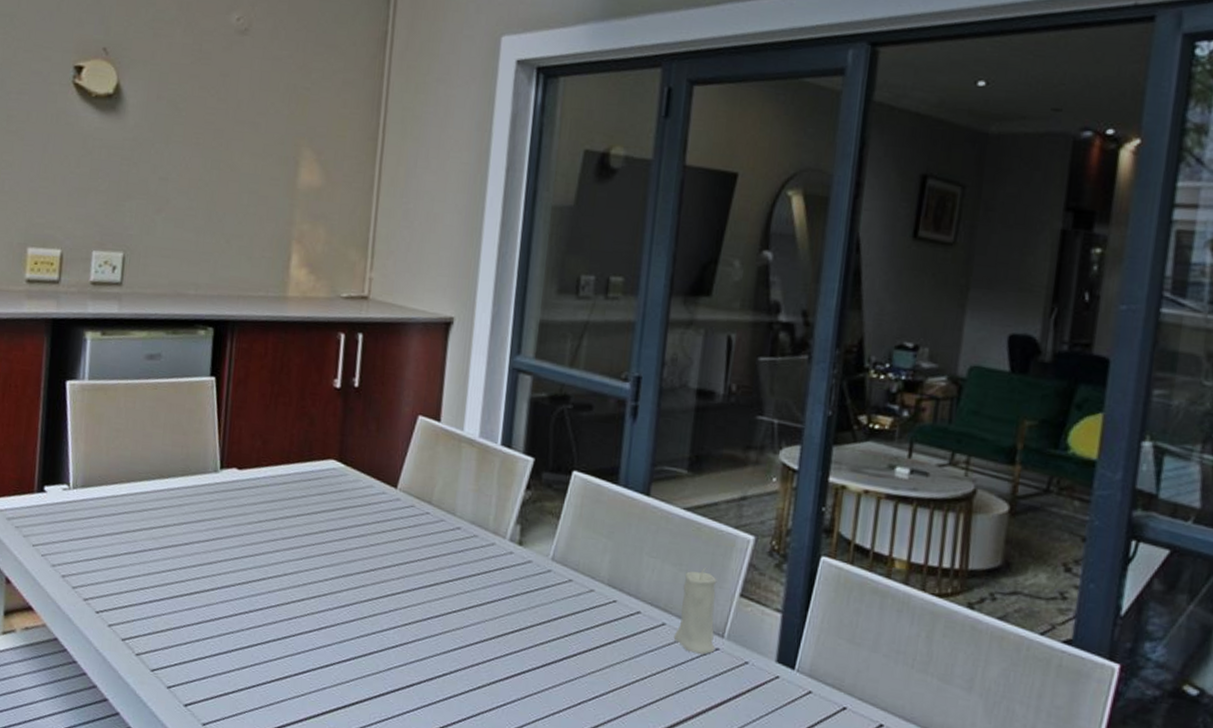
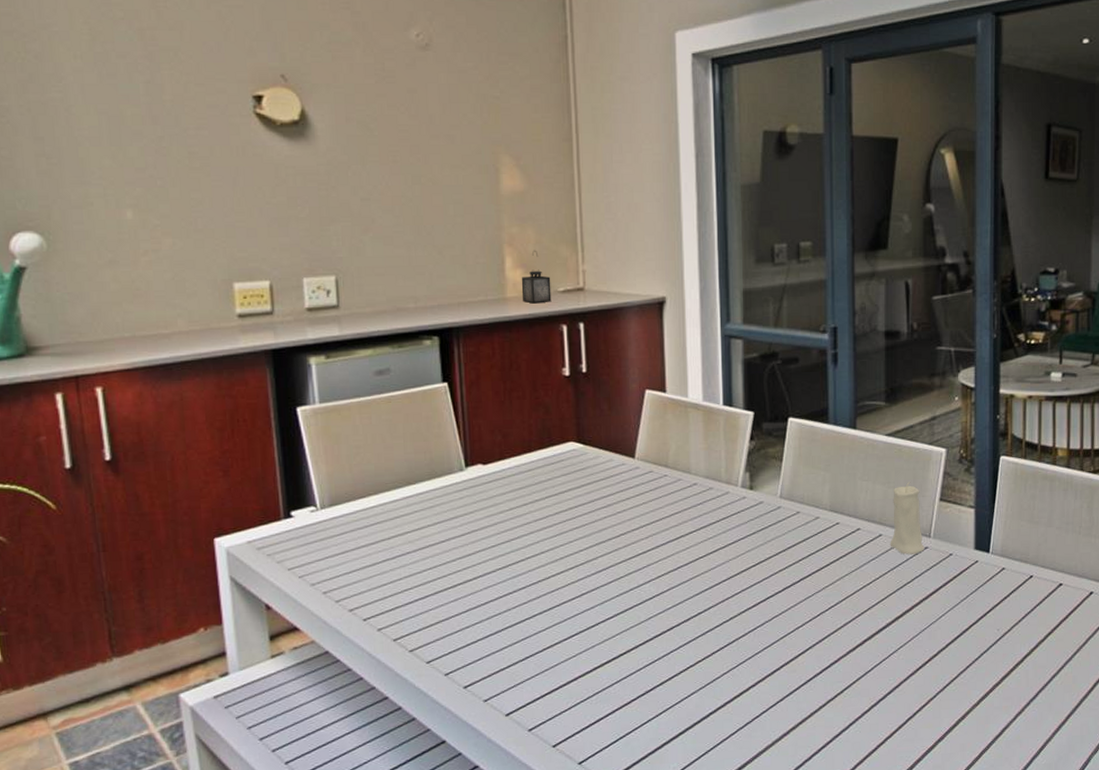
lantern: none [303,250,336,307] -> present [521,250,552,304]

